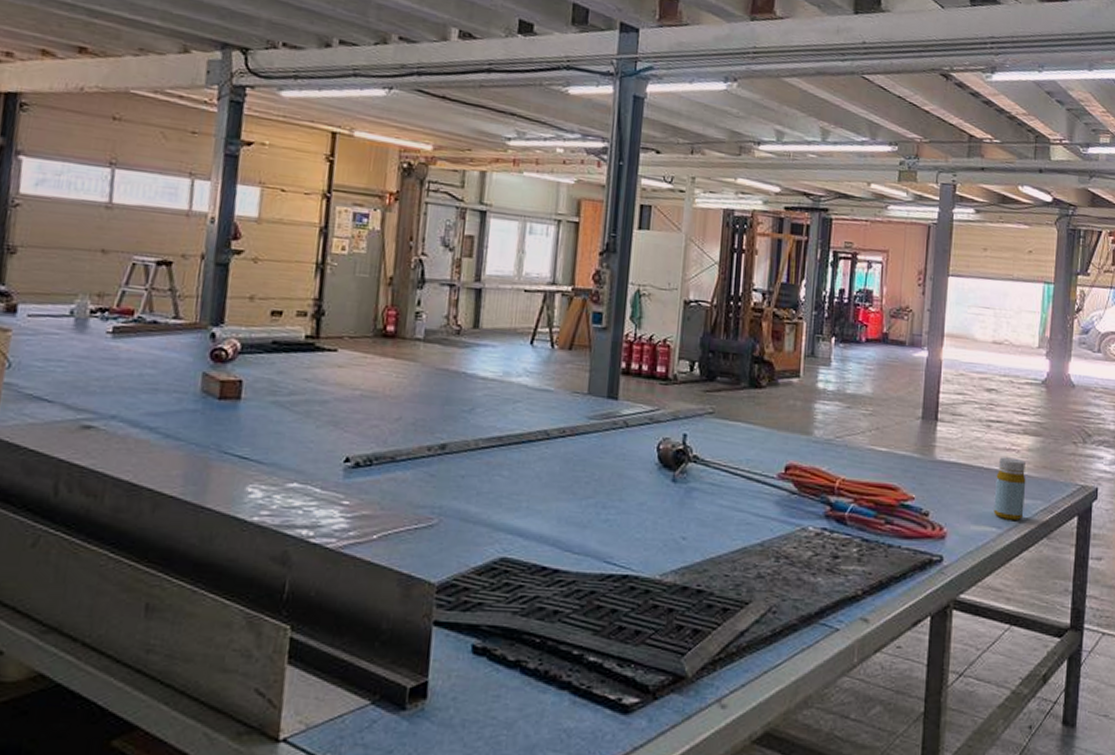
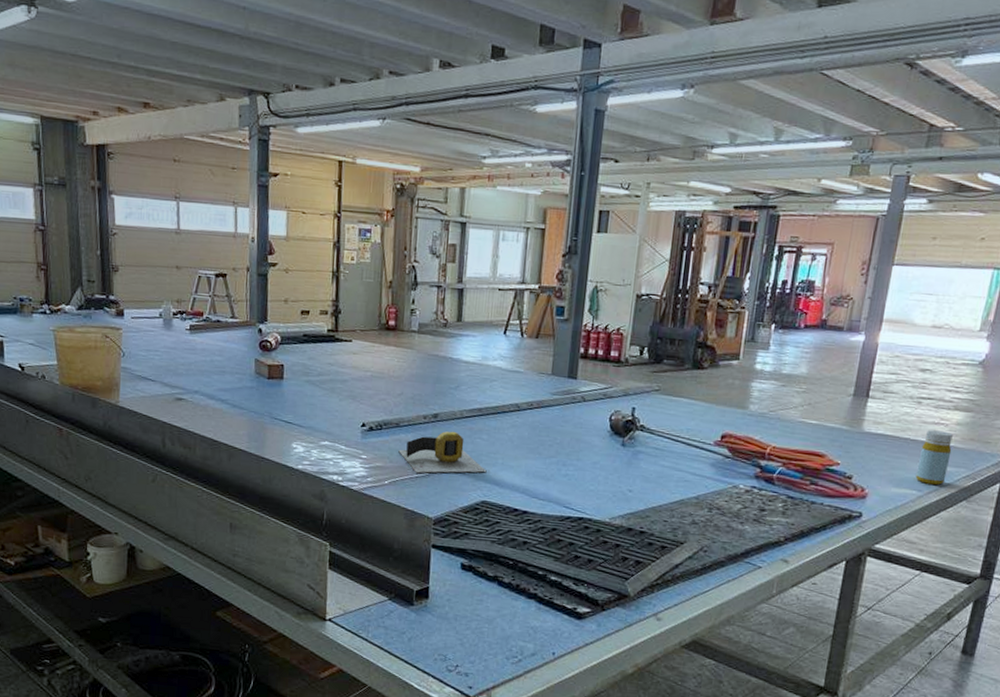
tape measure: none [393,466,508,524] -> present [398,431,487,474]

